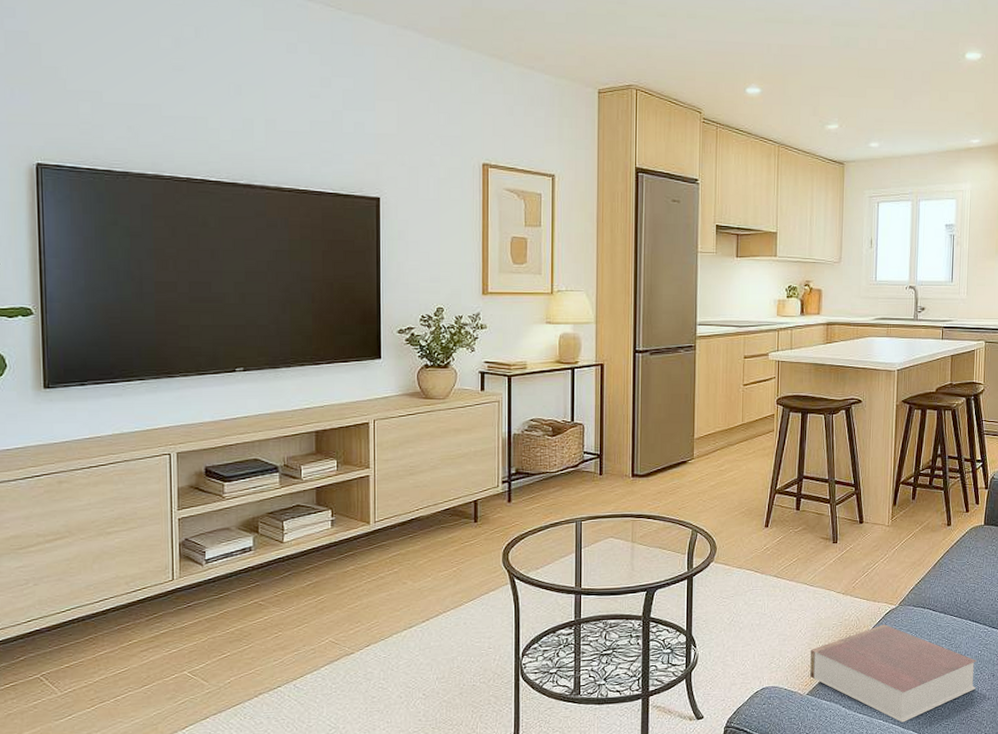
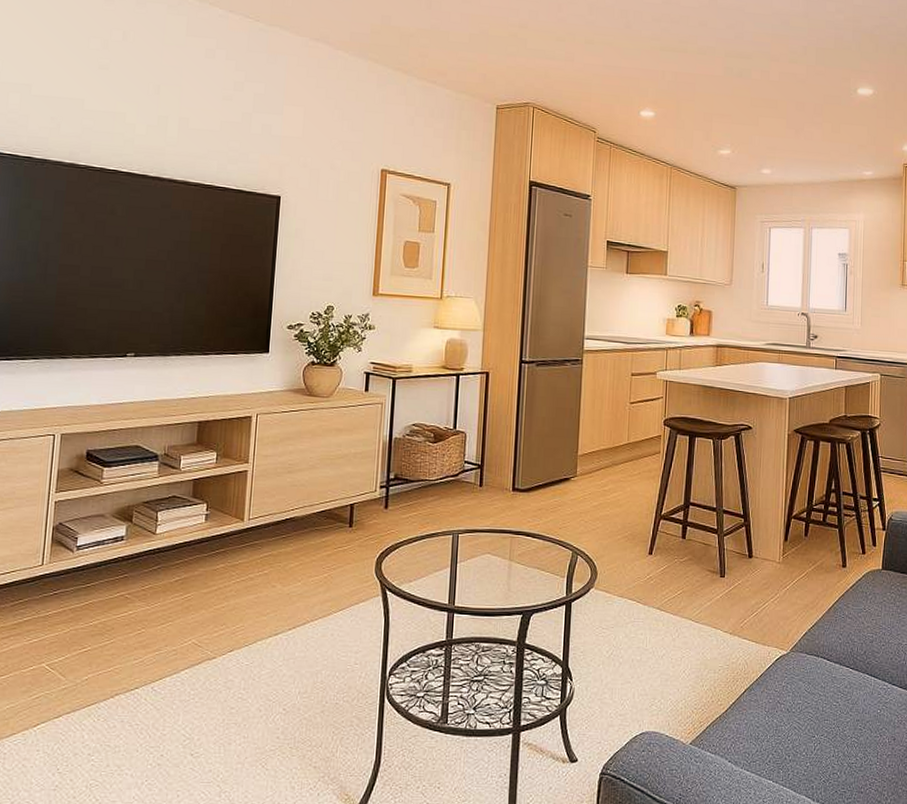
book: present [810,624,977,723] -> none [694,671,876,785]

